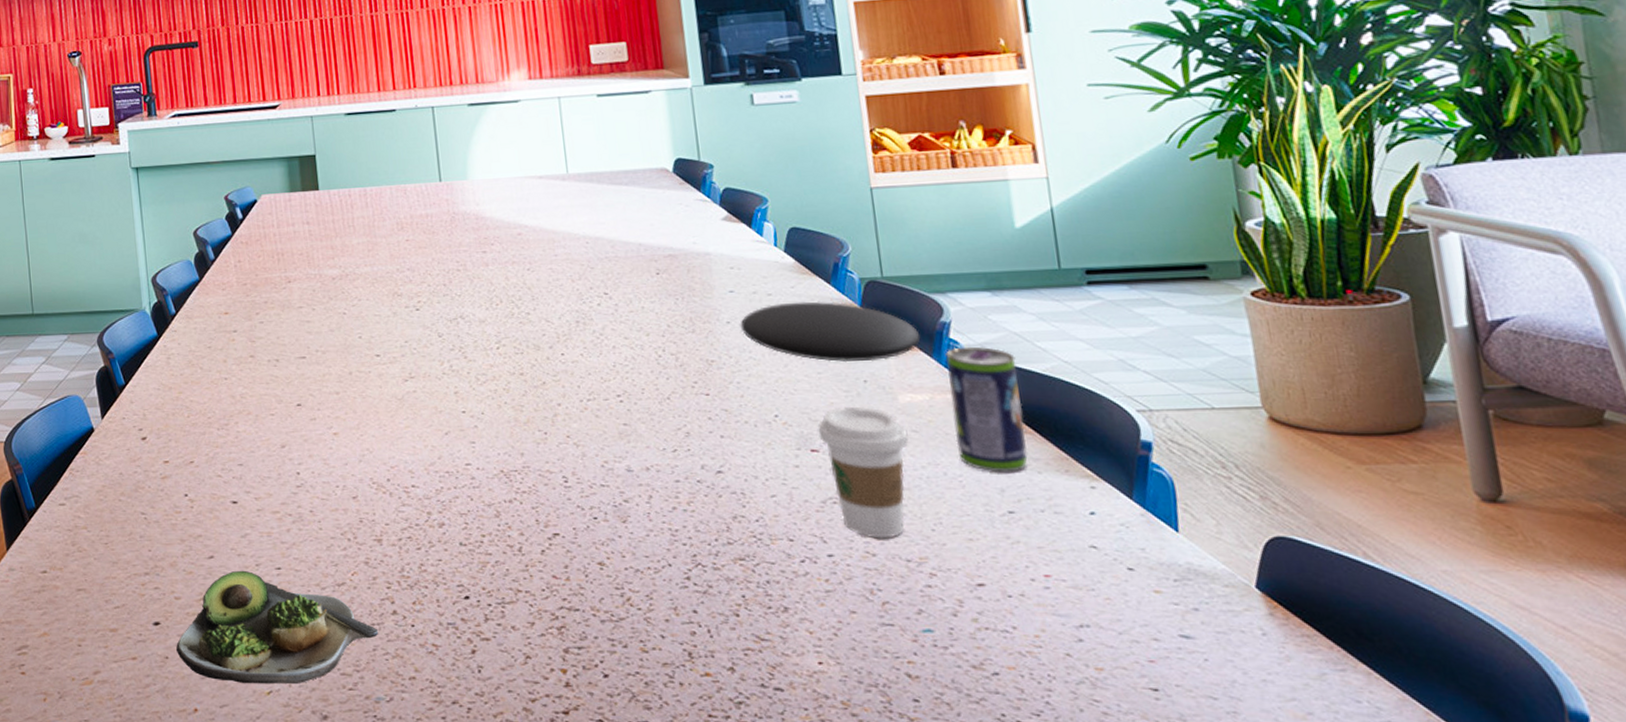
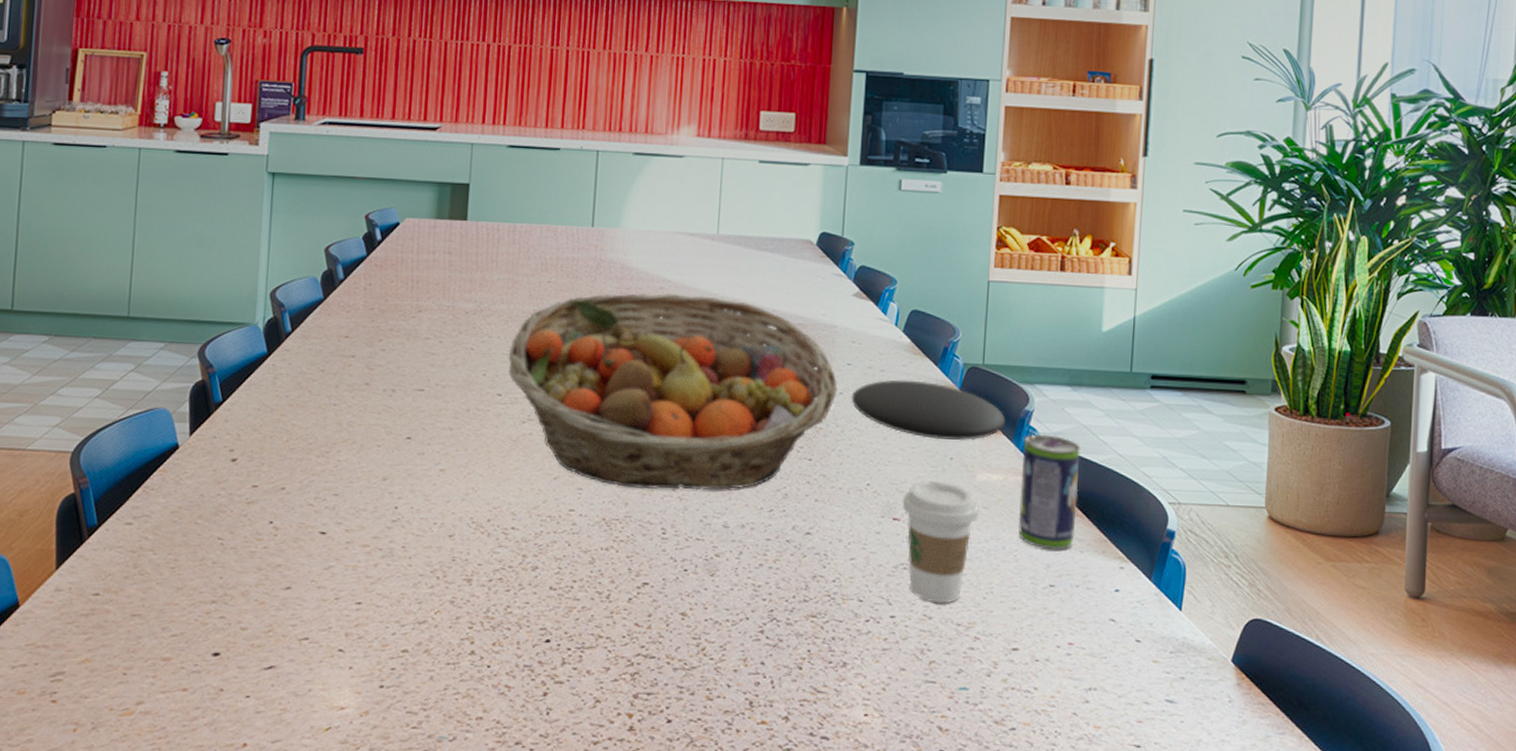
salad plate: present [176,570,379,684] -> none [234,603,453,721]
fruit basket: none [380,236,724,438] -> present [508,293,838,490]

